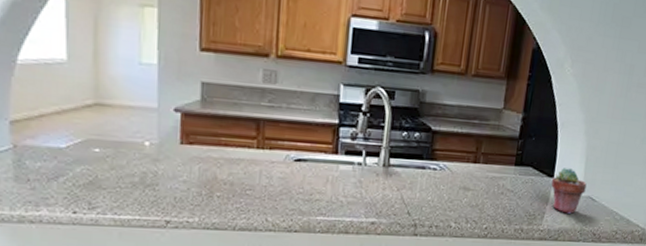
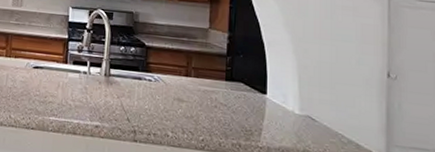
potted succulent: present [551,168,587,214] -> none [264,85,303,133]

